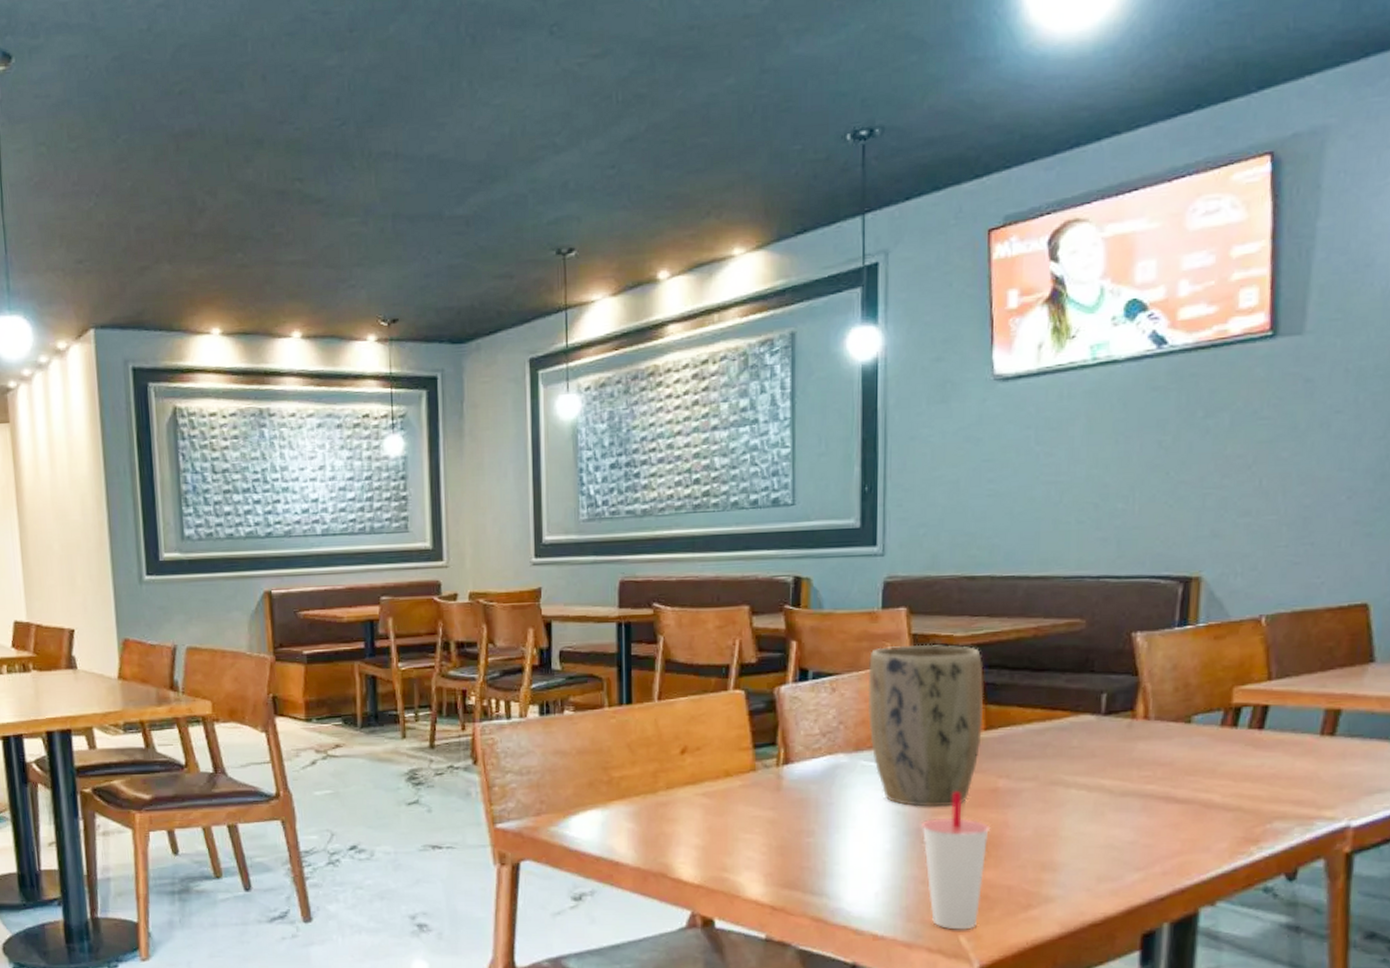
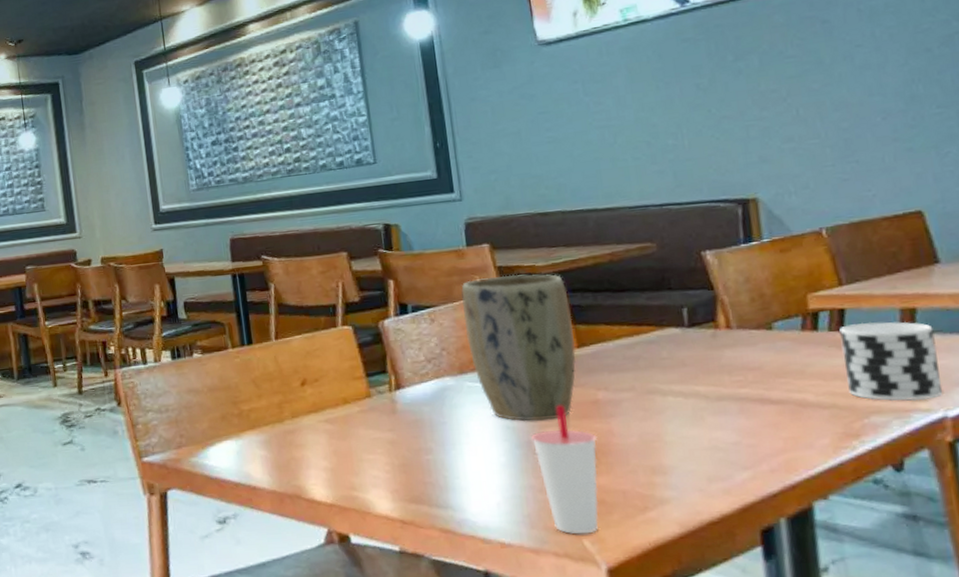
cup: none [1257,721,1354,809] -> present [839,321,943,402]

